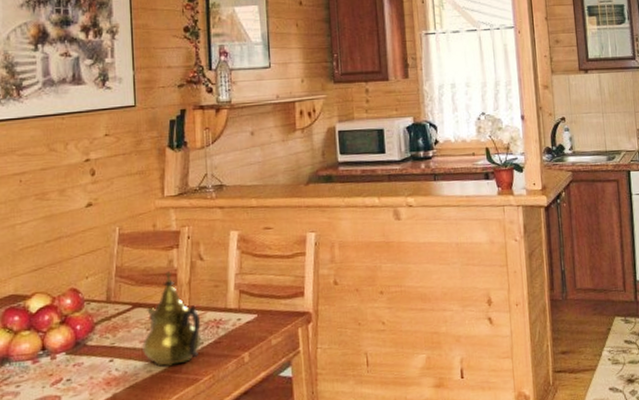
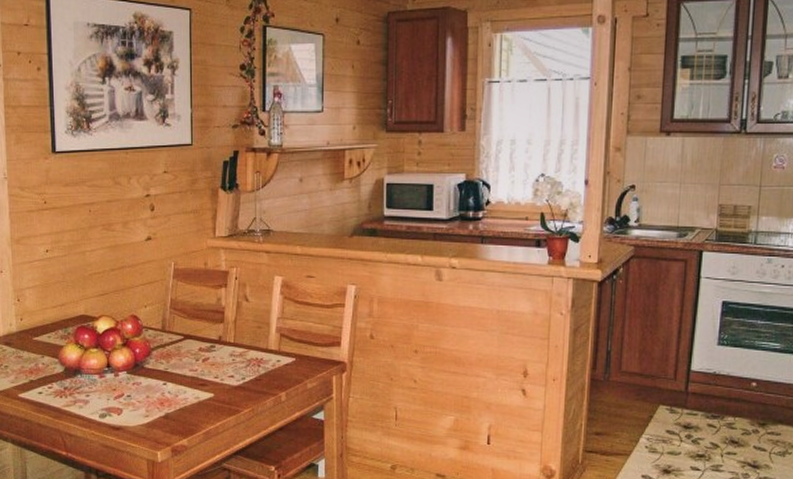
teapot: present [142,271,202,366] -> none [192,309,244,395]

